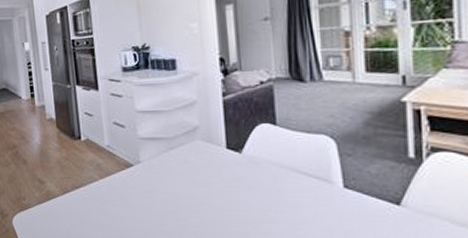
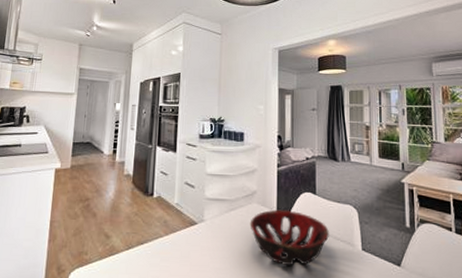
decorative bowl: none [194,145,297,208] -> present [250,209,329,267]

